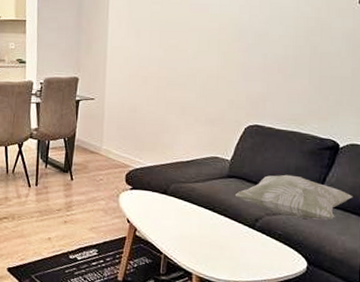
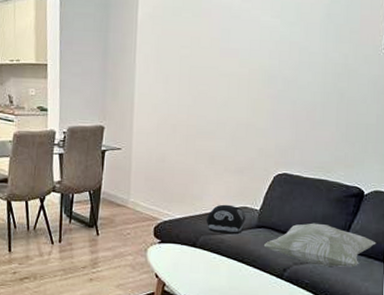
cushion: none [176,153,217,184] -> present [206,204,246,235]

